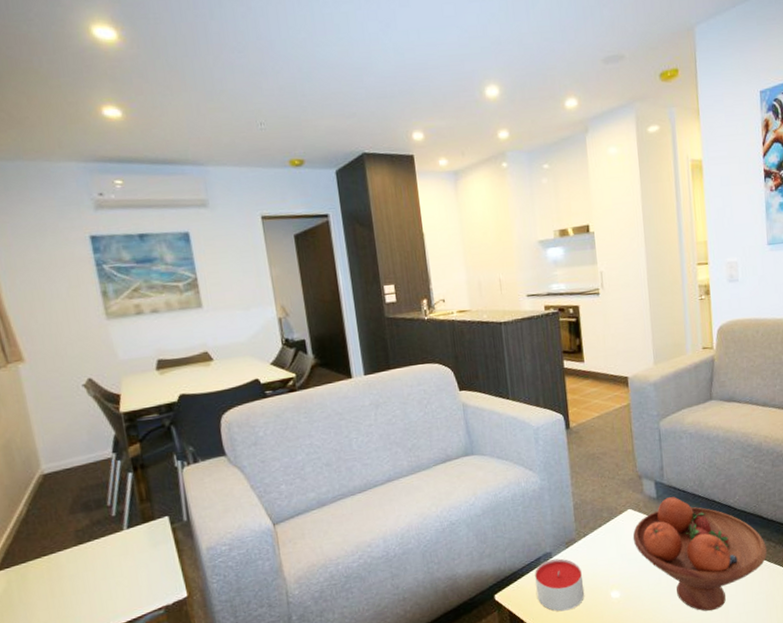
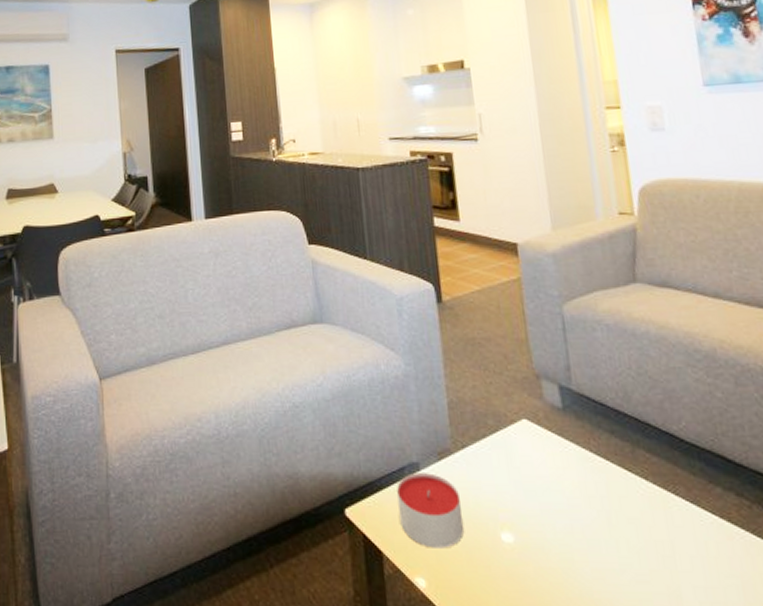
fruit bowl: present [632,497,768,611] -> none [529,410,739,590]

